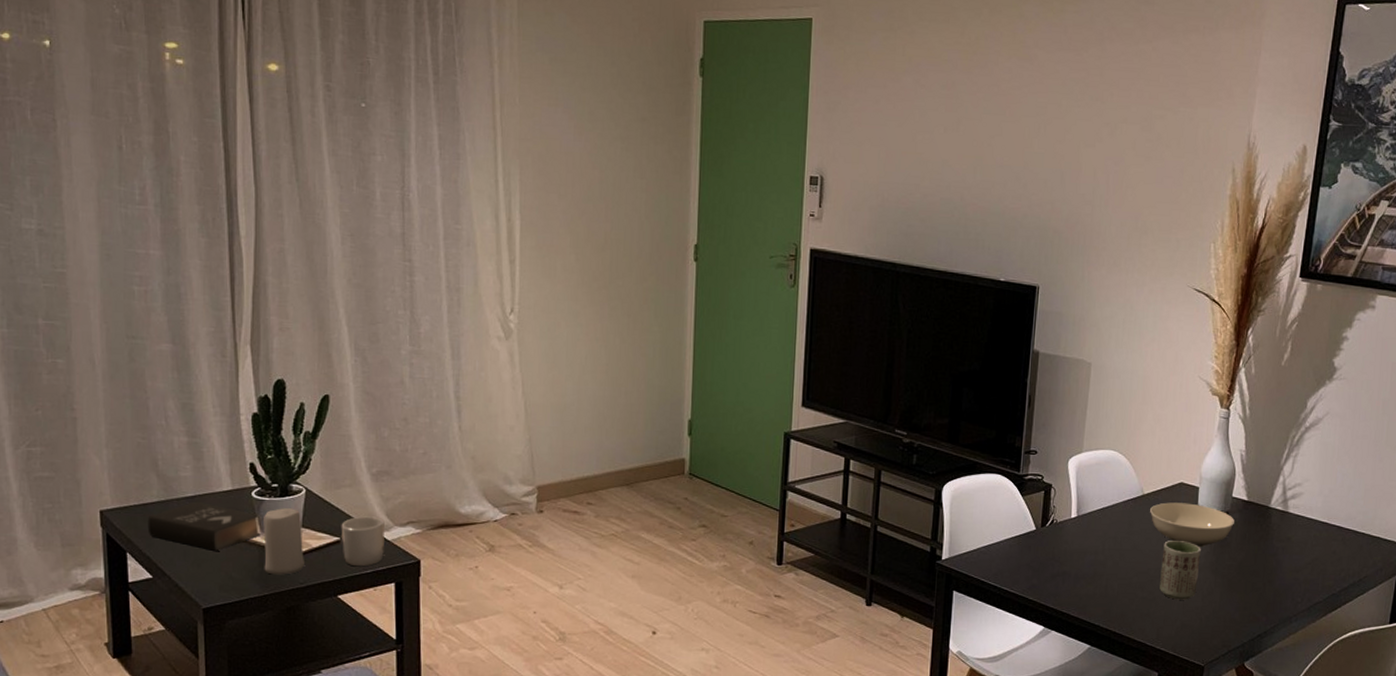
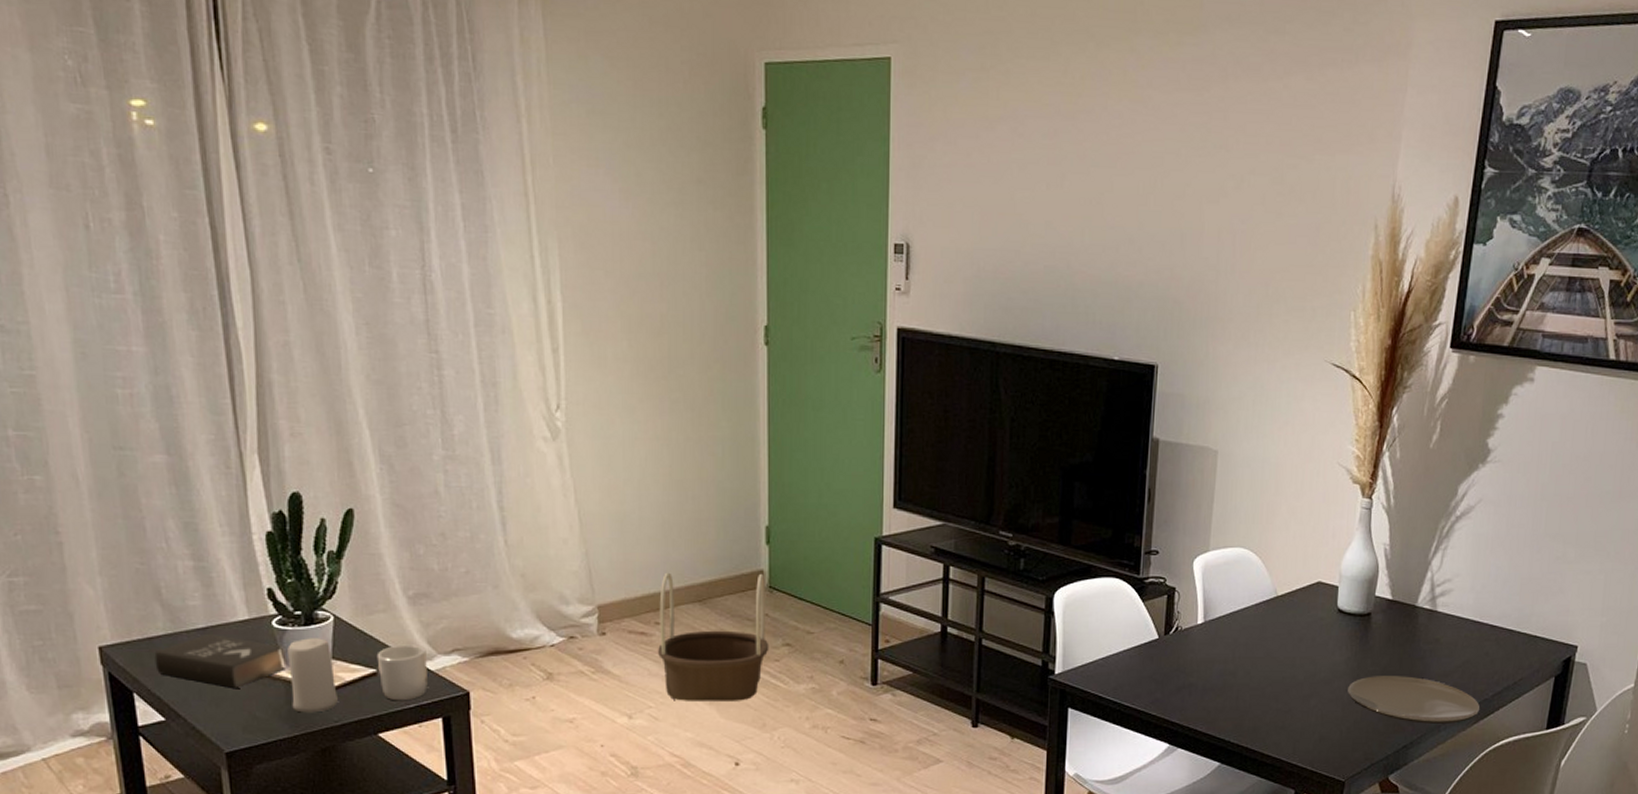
basket: none [589,458,688,576] -> present [658,572,769,701]
bowl: present [1150,502,1234,548] -> none [1285,604,1378,653]
cup: present [1158,541,1201,600] -> none [1294,646,1341,711]
plate: none [1207,570,1329,616] -> present [1348,676,1480,724]

